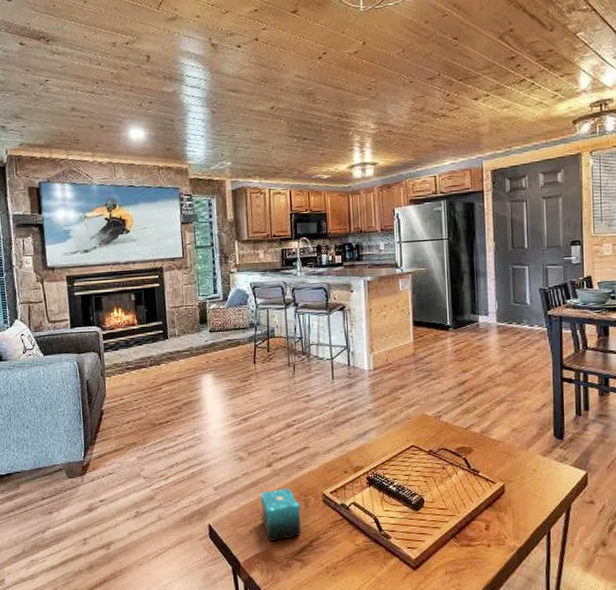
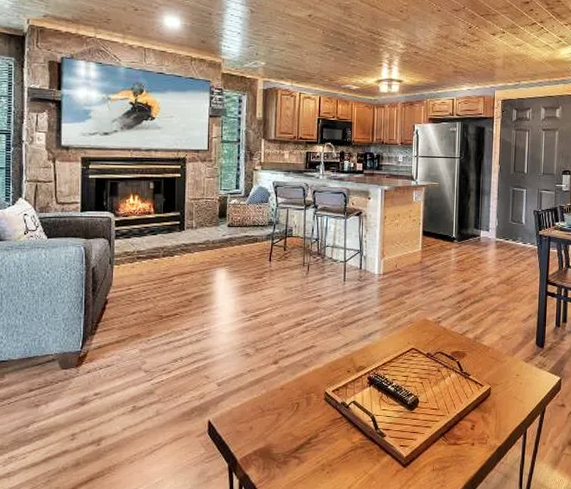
candle: present [260,488,301,541] -> none [263,386,302,438]

